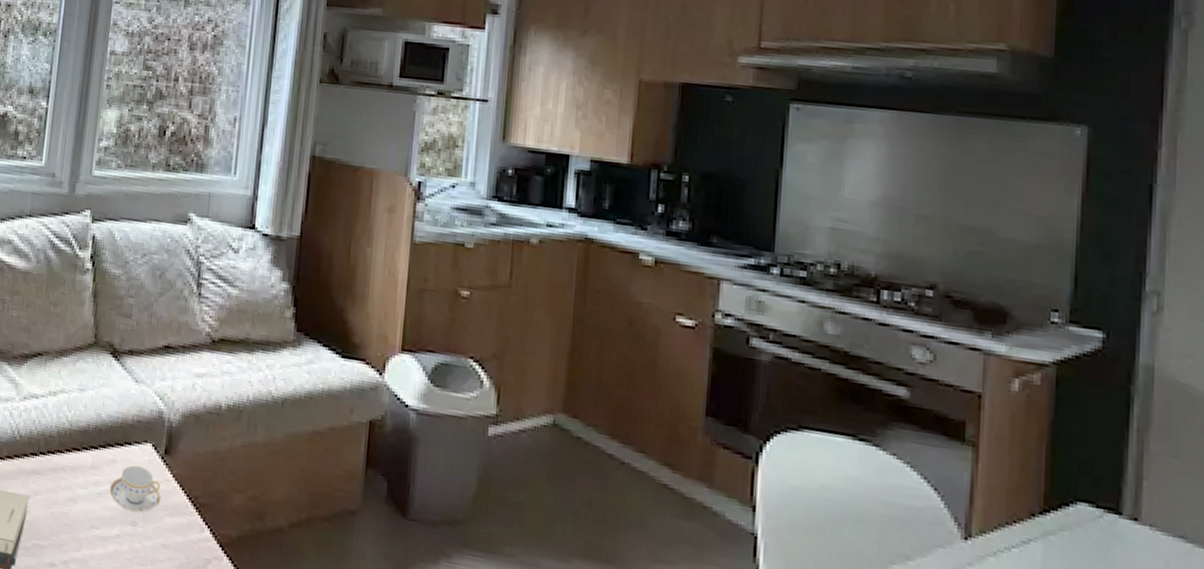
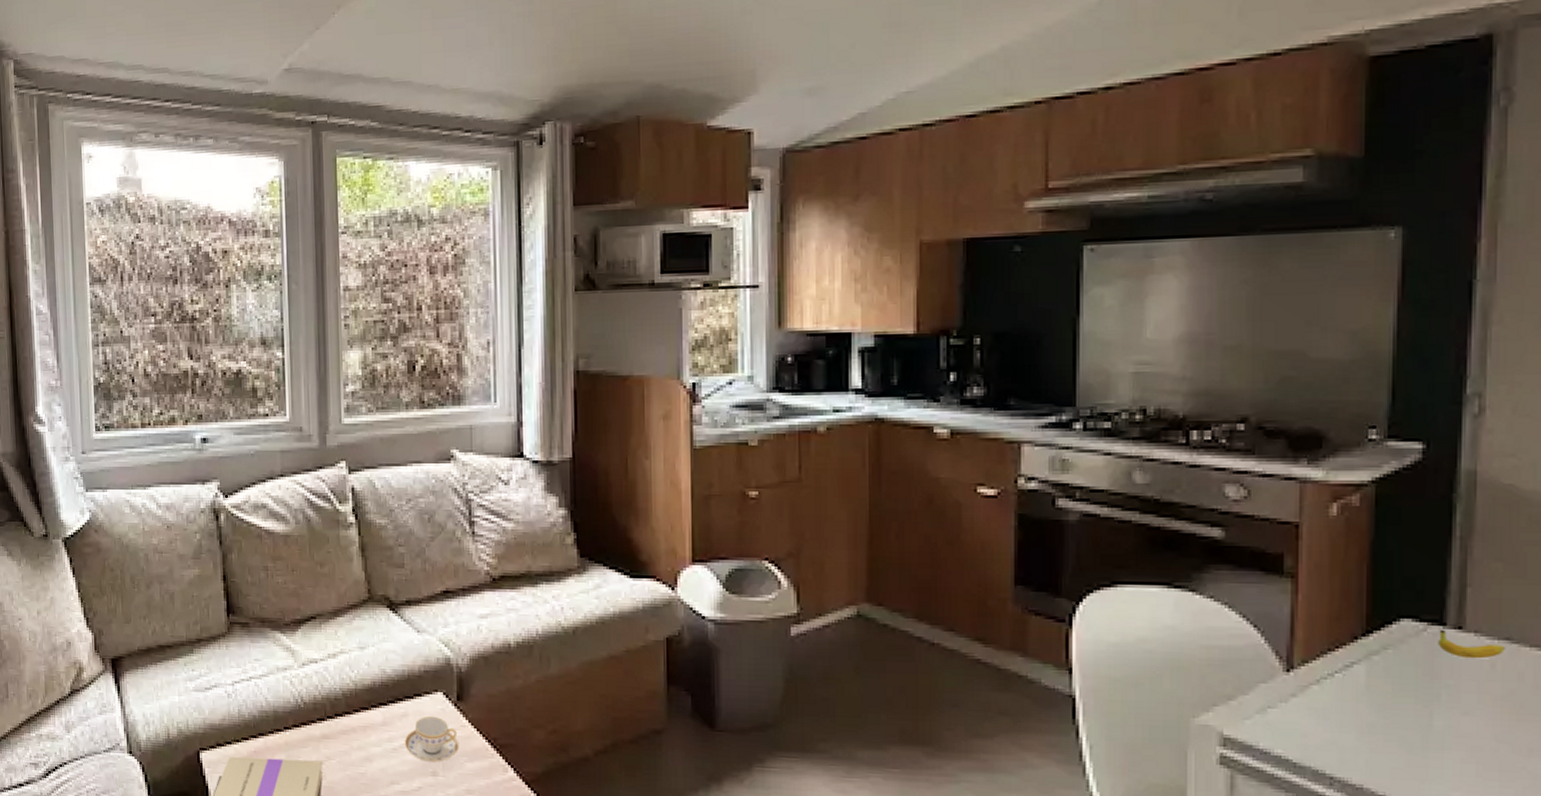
fruit: none [1114,518,1180,554] -> present [1438,629,1505,659]

